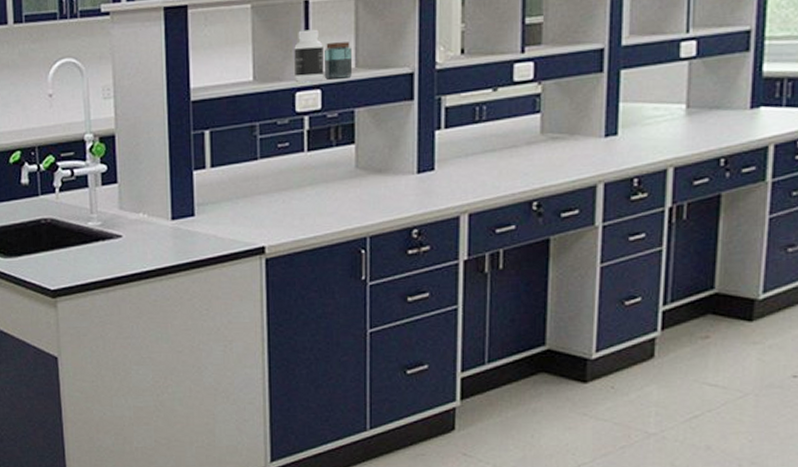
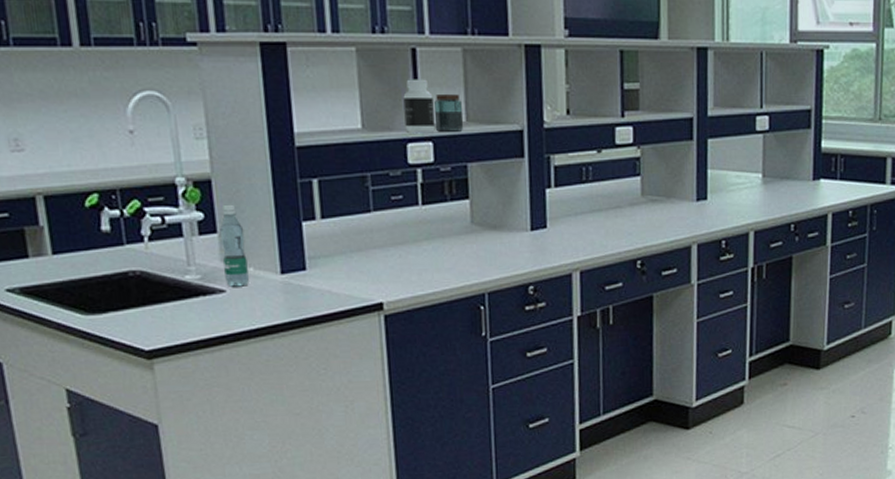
bottle: none [119,156,143,232] -> present [219,204,249,287]

